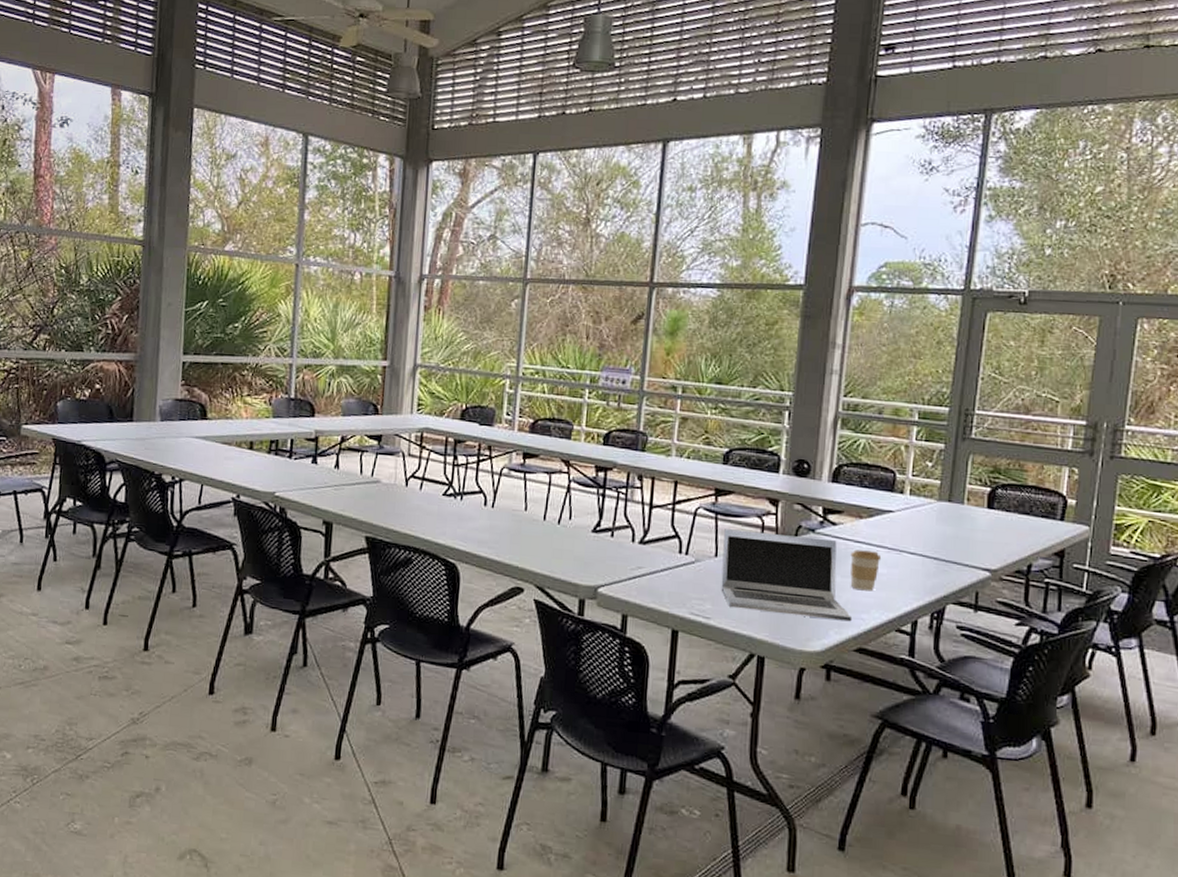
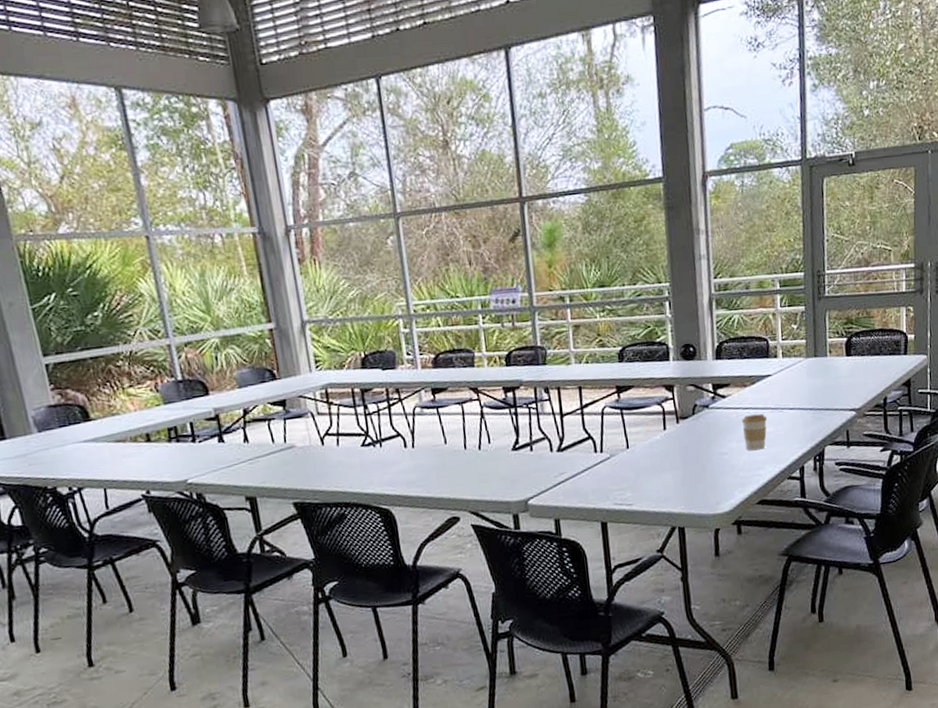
laptop: present [721,529,853,622] -> none [631,412,752,491]

